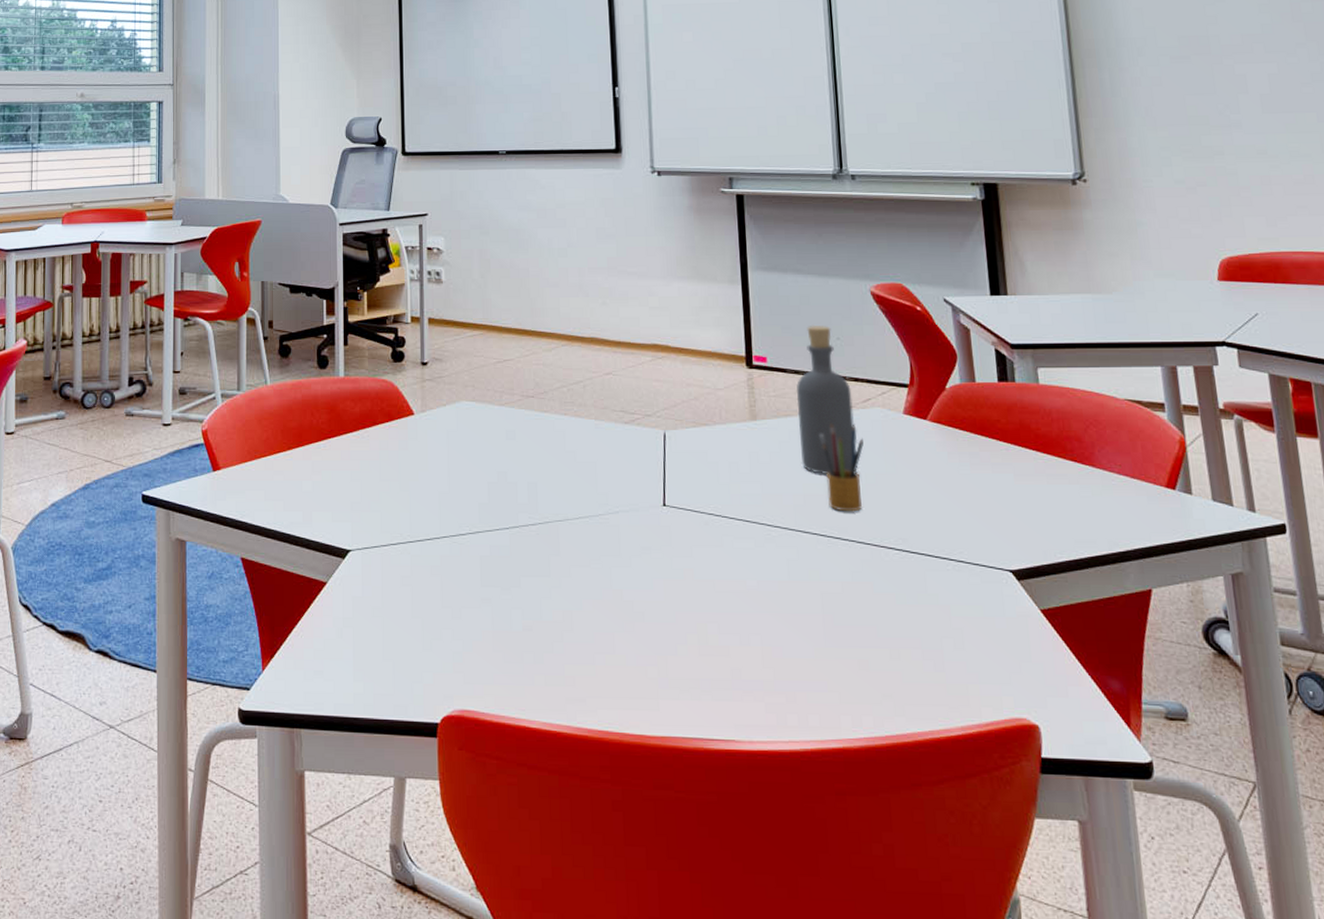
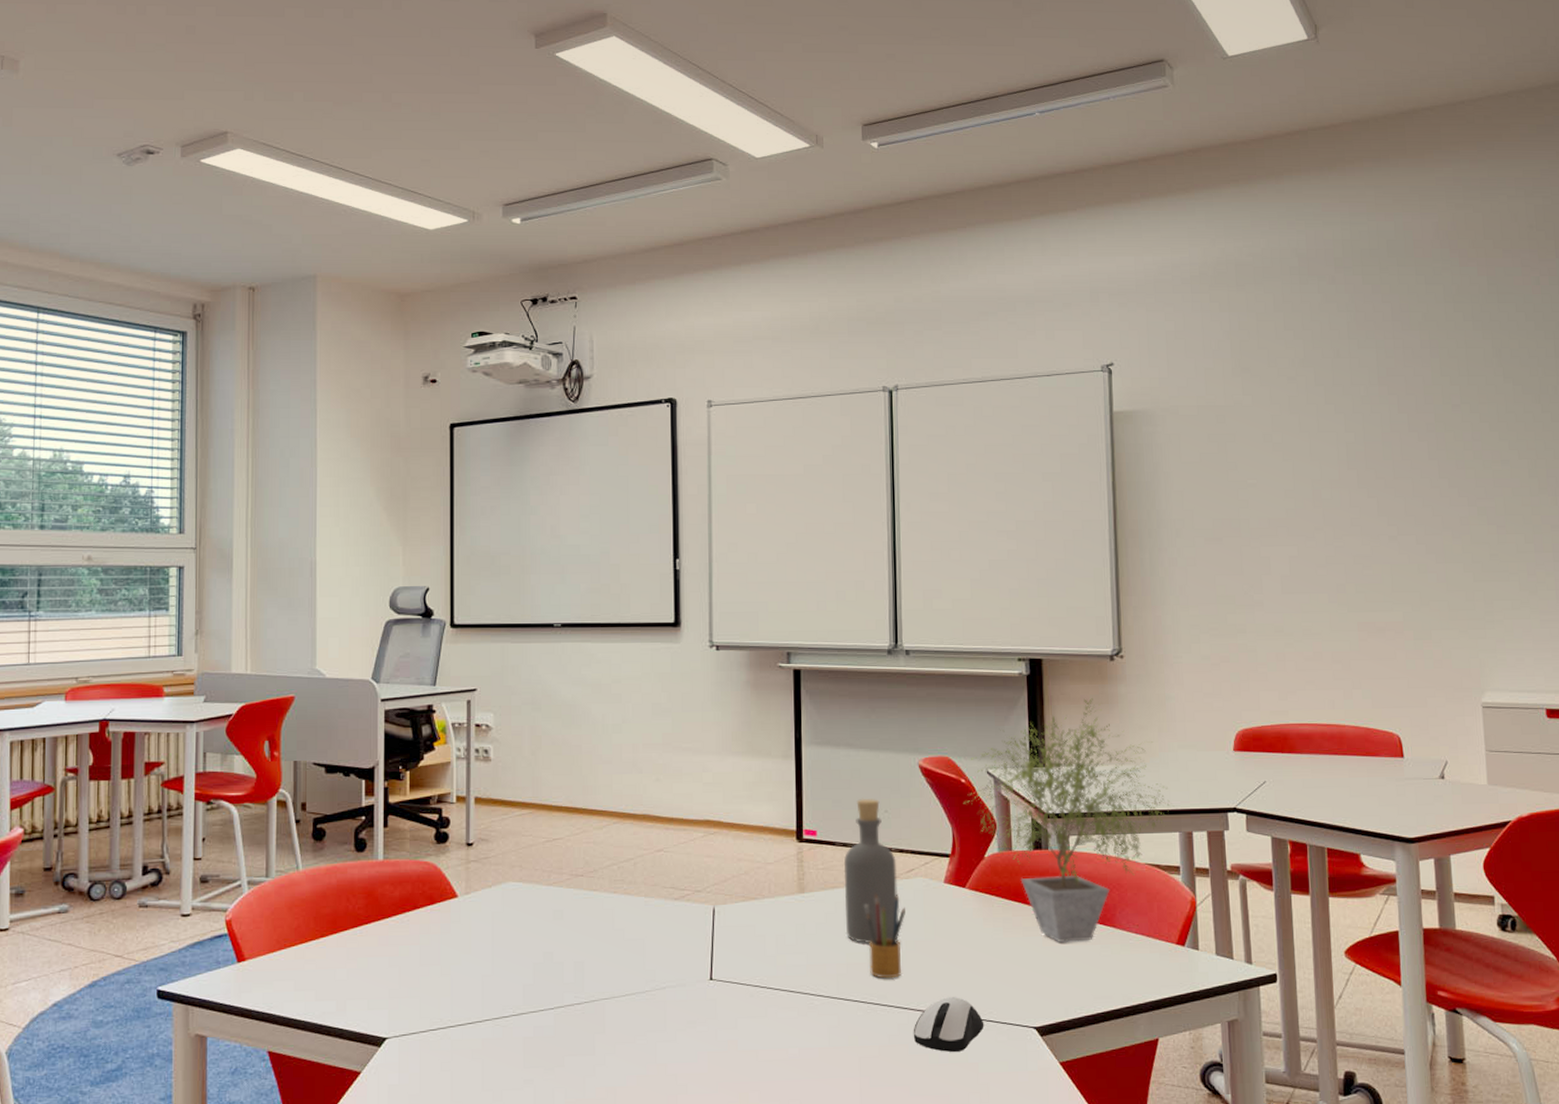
computer mouse: none [877,533,955,592] -> present [913,996,984,1052]
potted plant: none [919,224,1157,482] -> present [963,698,1177,944]

